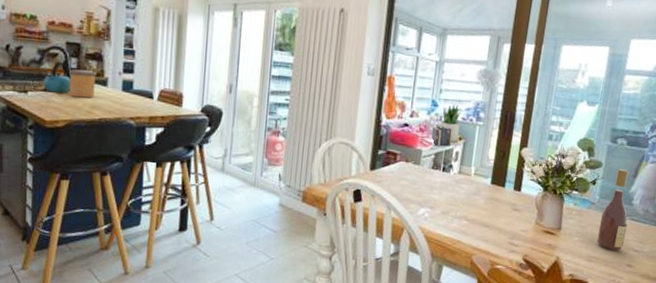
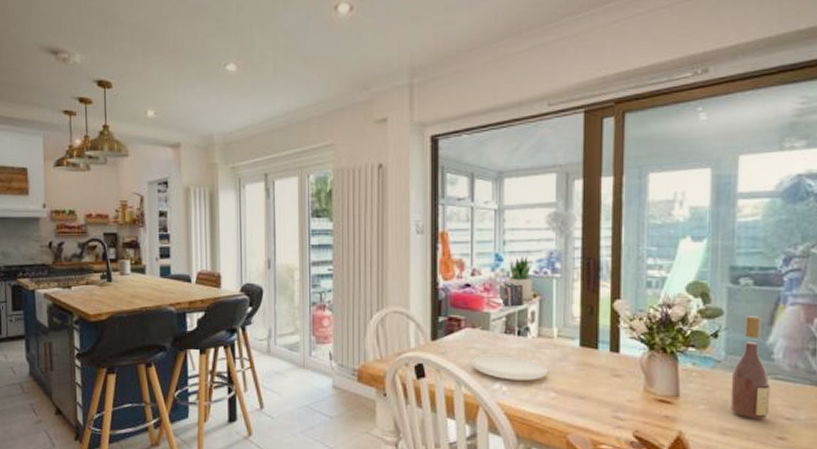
kettle: present [43,61,71,93] -> none [85,253,111,285]
jar: present [69,69,95,98] -> none [109,260,134,288]
plate: none [402,186,463,210] -> present [472,355,548,381]

